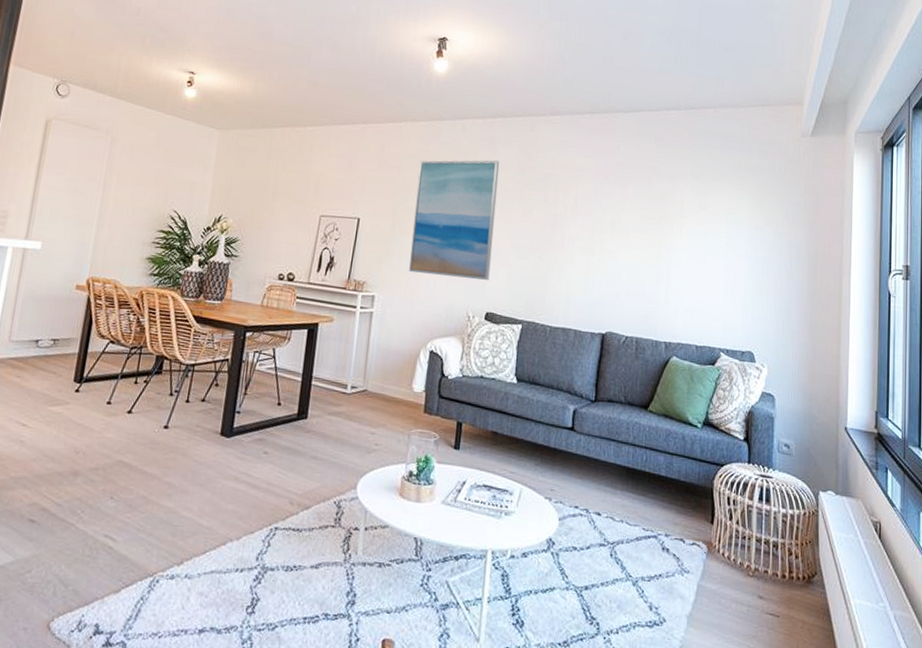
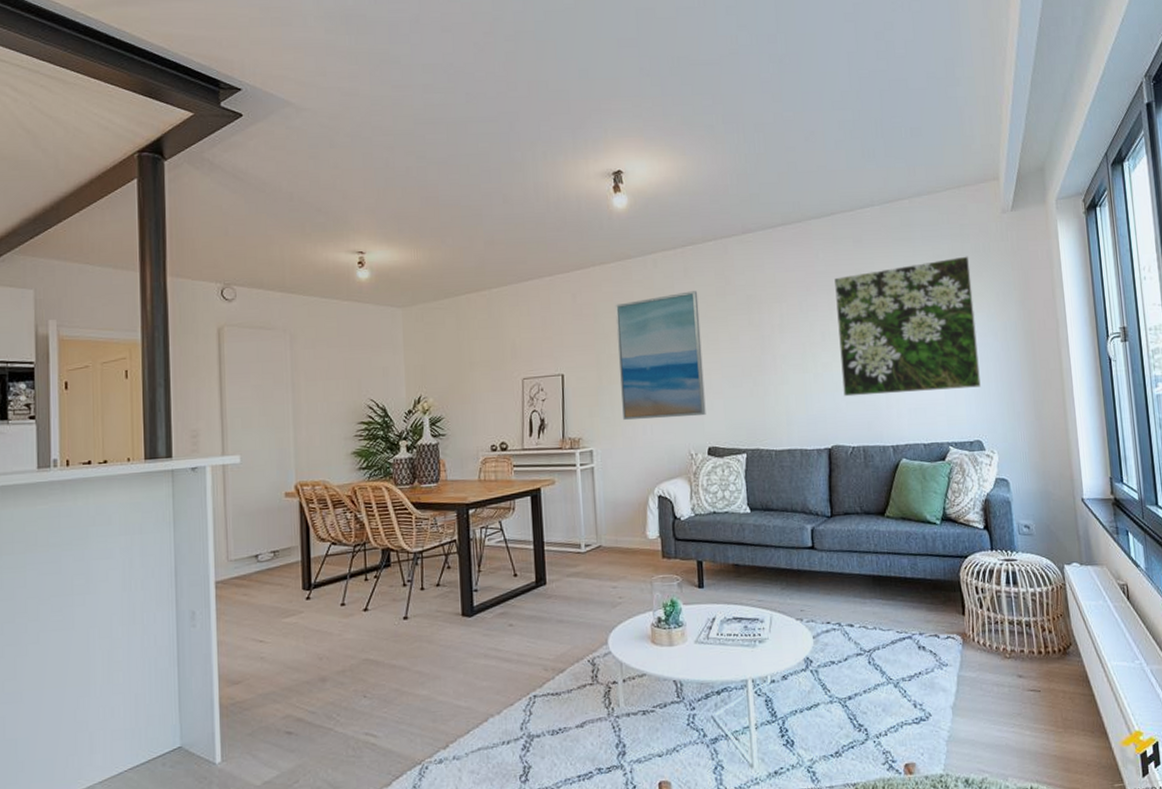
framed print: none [625,170,765,300] -> present [834,256,981,397]

